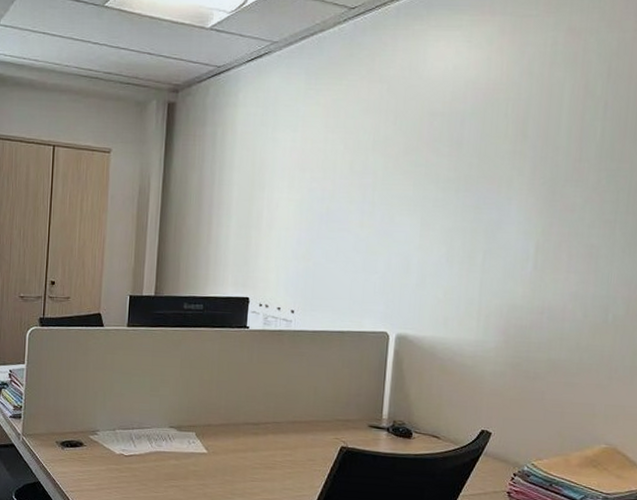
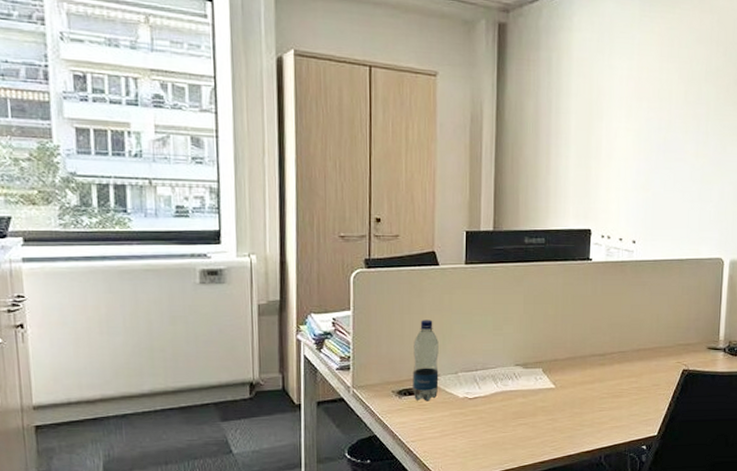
bottle: none [74,377,100,455] -> present [412,320,439,401]

